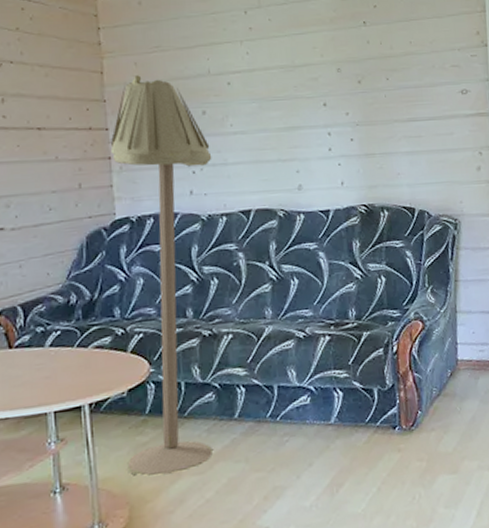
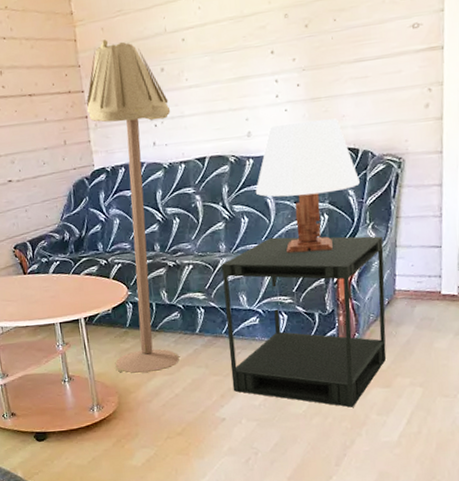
side table: none [267,301,452,501] -> present [222,236,387,408]
table lamp: none [306,176,417,320] -> present [255,118,360,253]

